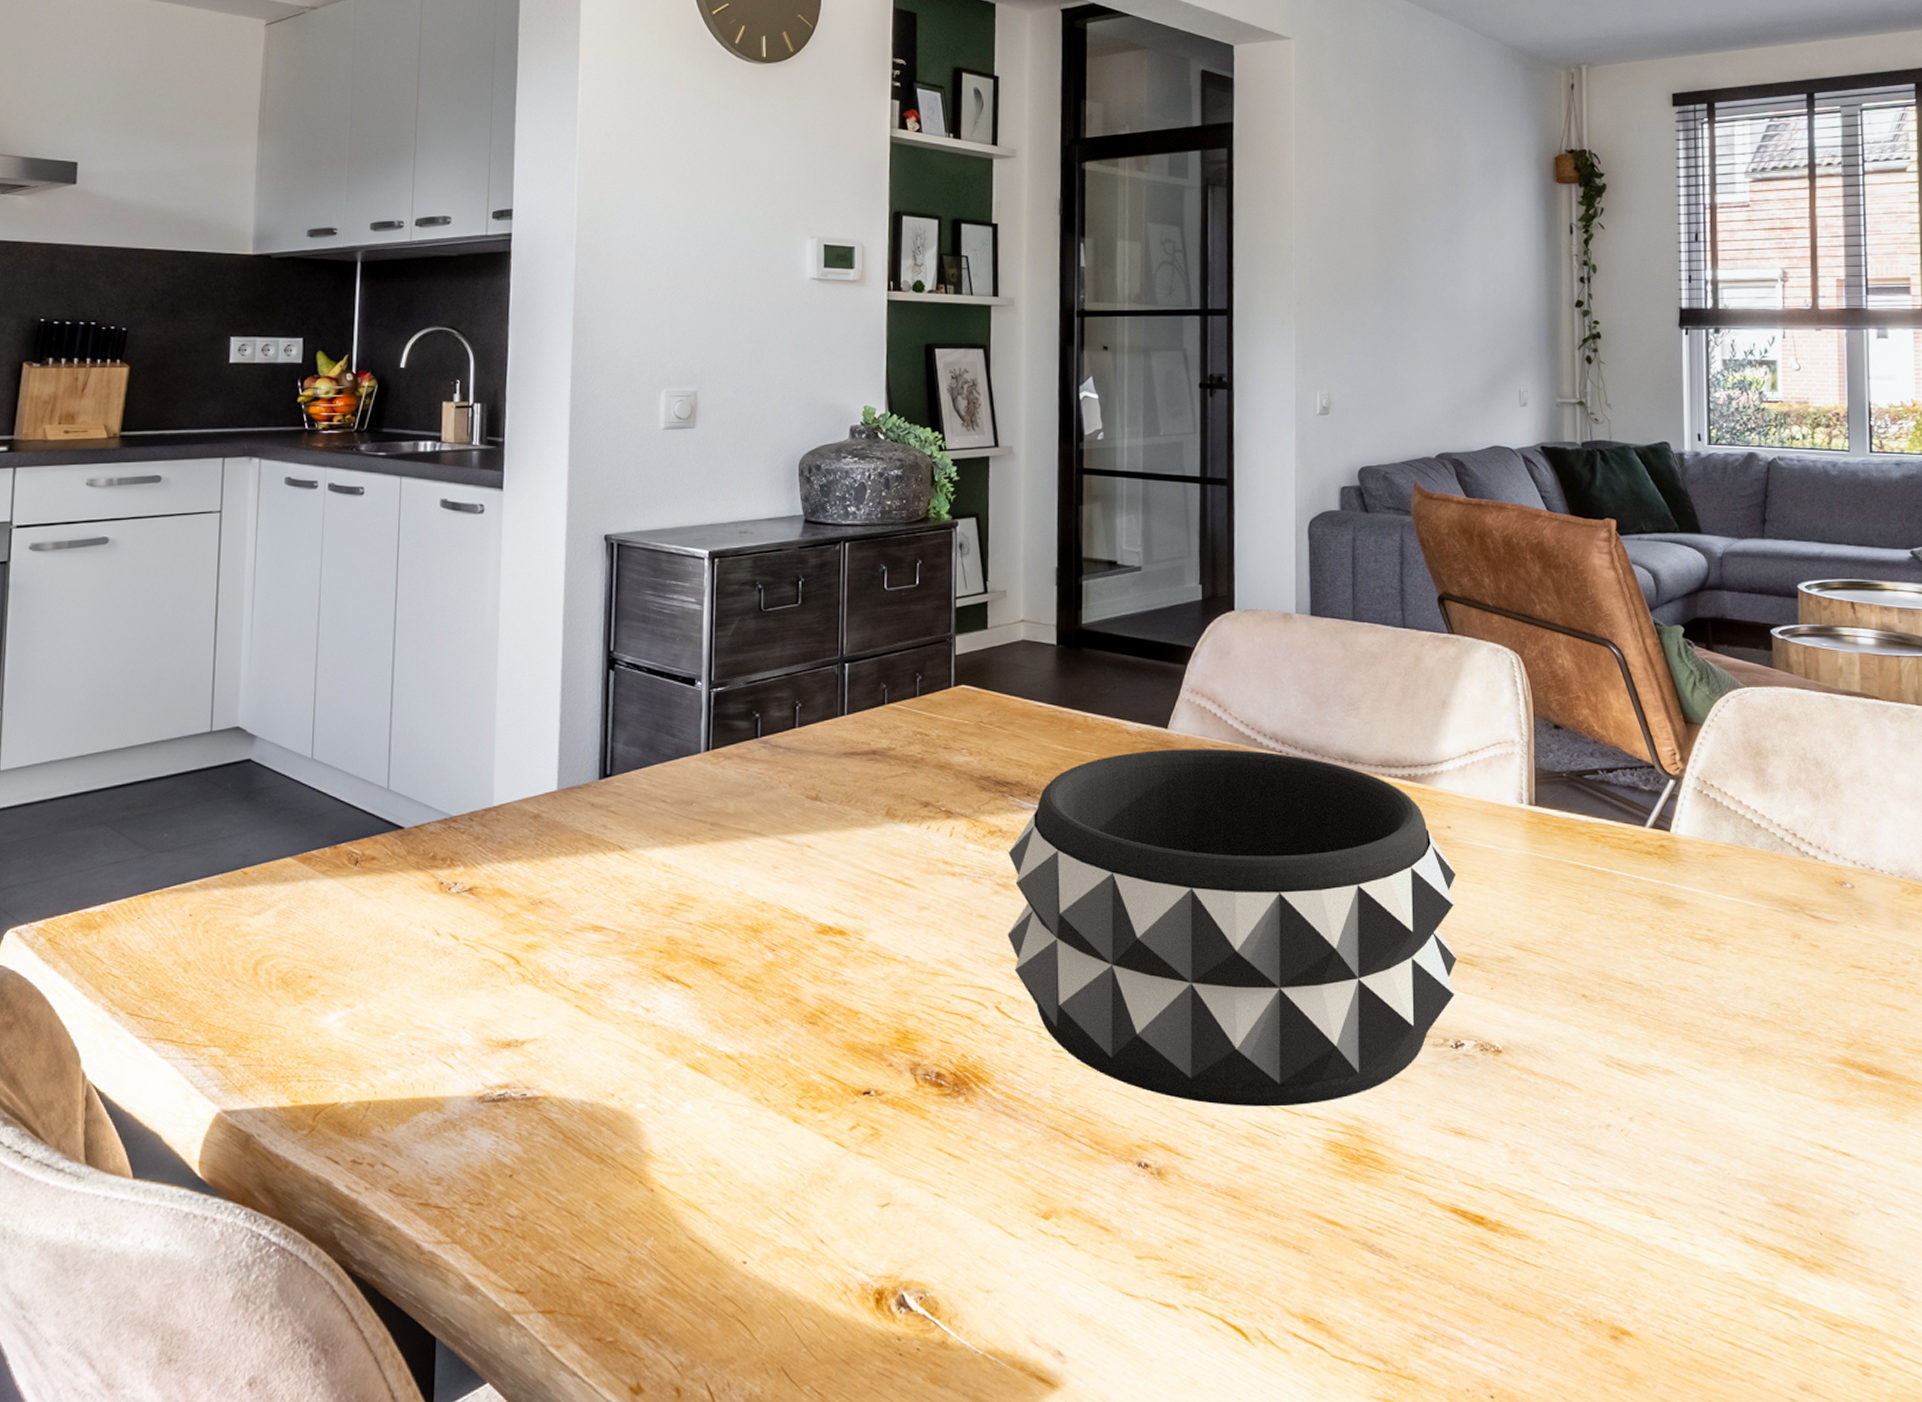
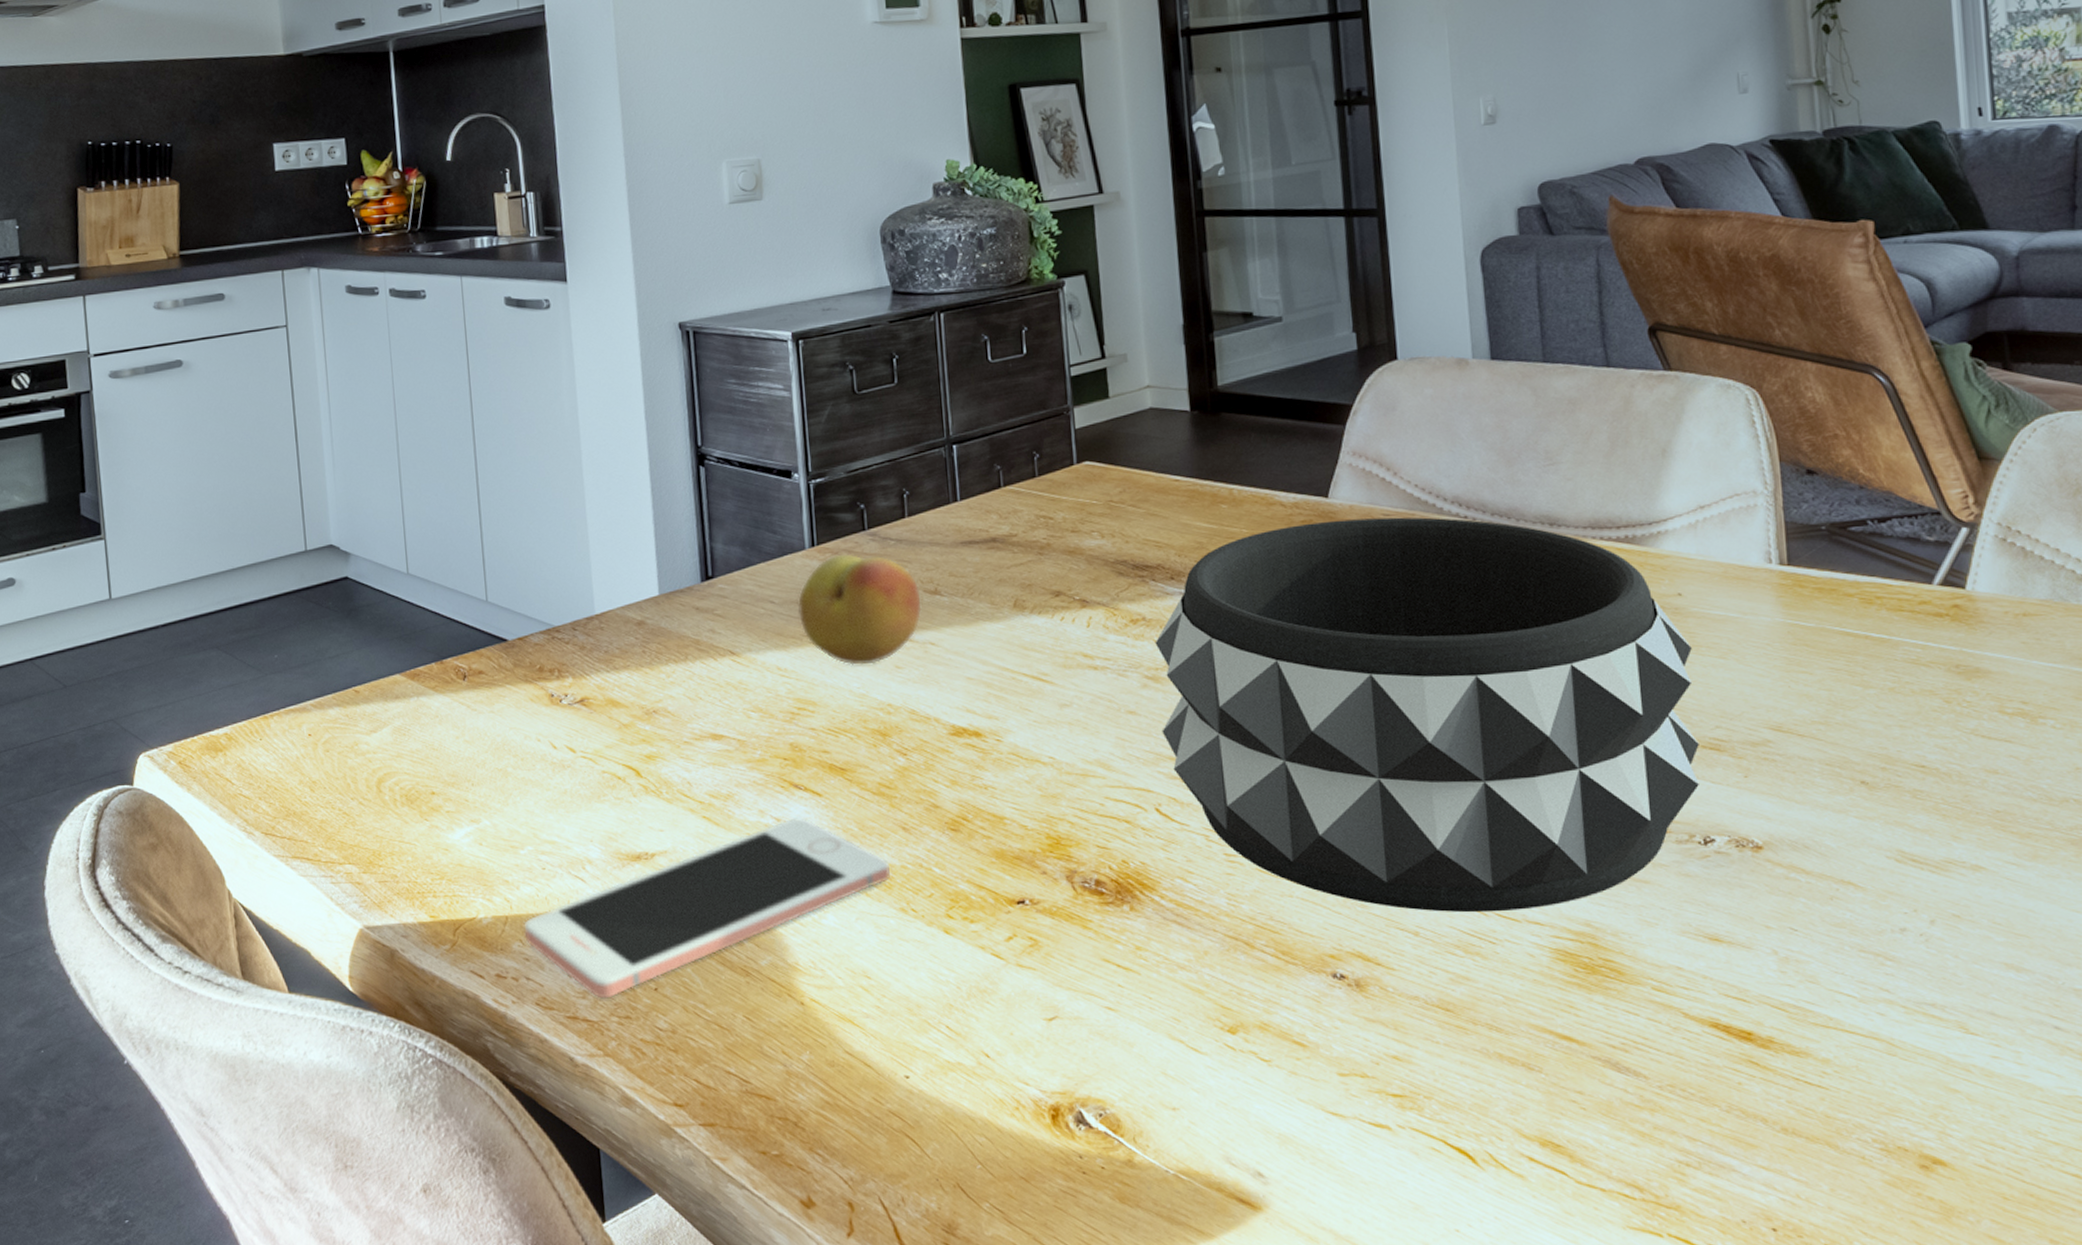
cell phone: none [386,1008,748,1185] -> present [523,817,890,999]
fruit: none [688,759,803,864] -> present [798,553,922,665]

